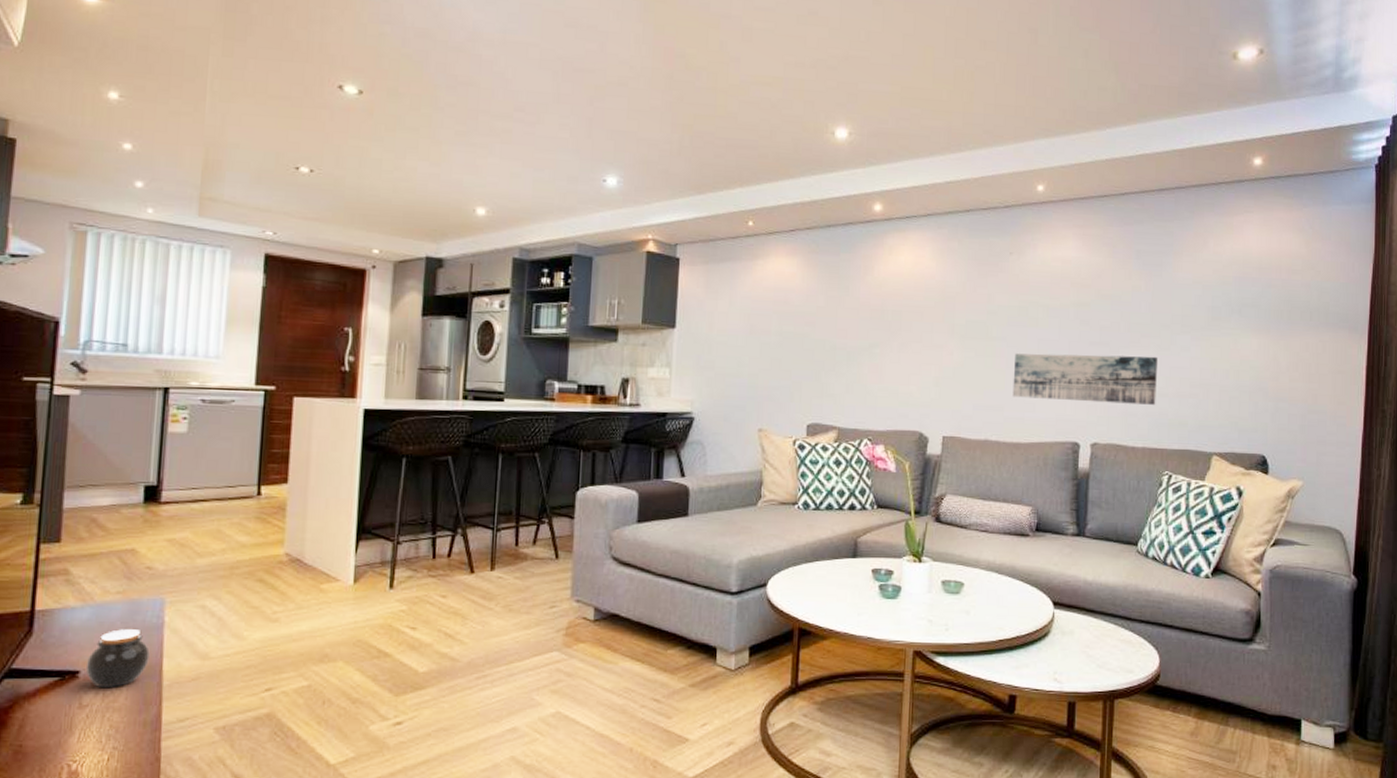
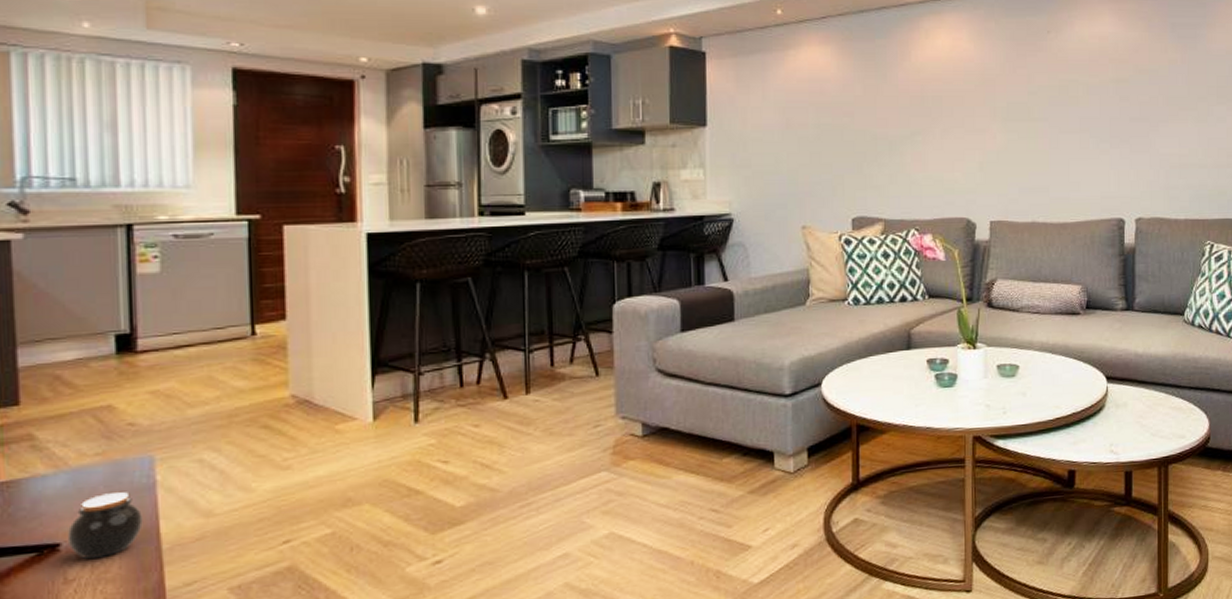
wall art: present [1012,353,1157,405] -> none [1057,129,1196,178]

